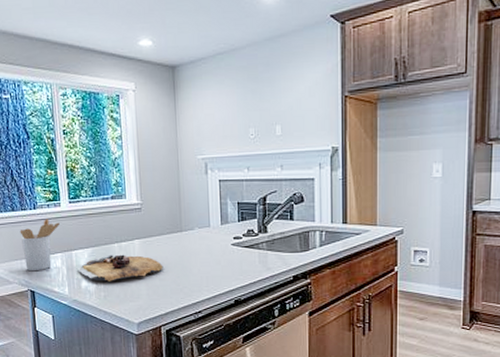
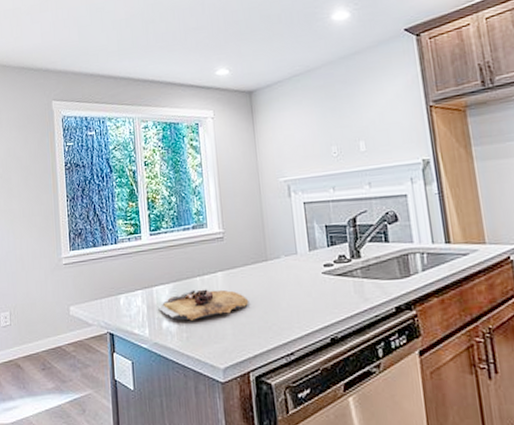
utensil holder: present [20,219,60,272] -> none [100,253,140,312]

